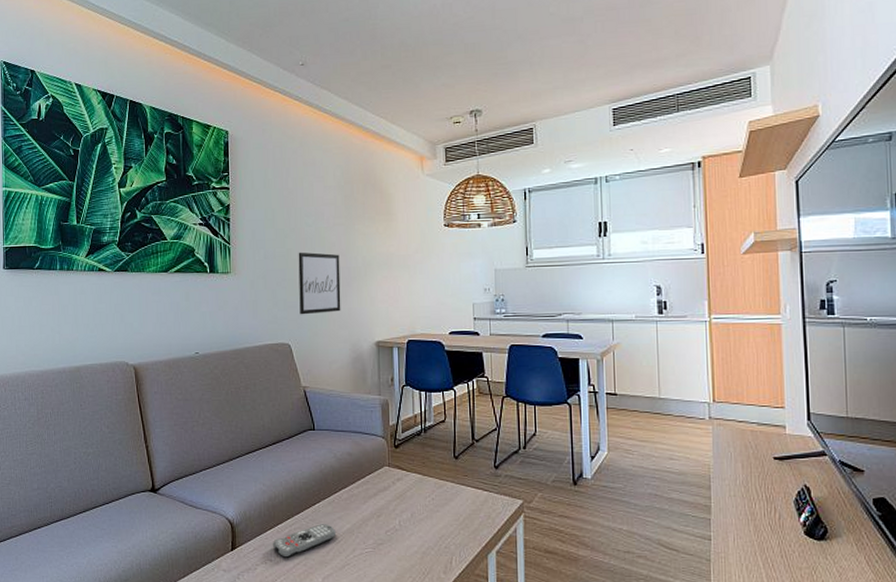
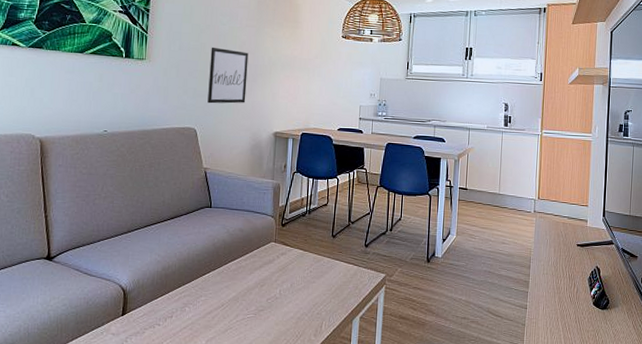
remote control: present [273,524,335,558] -> none [162,292,222,322]

